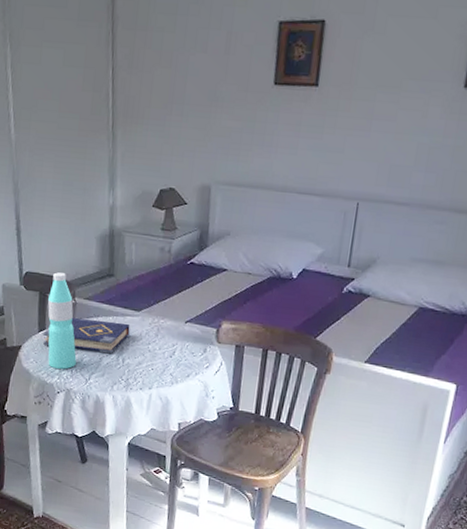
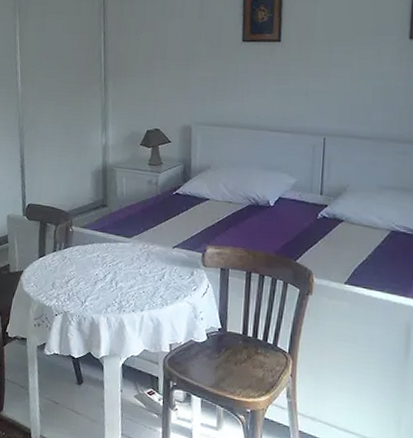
book: present [43,318,130,354] -> none [43,245,123,278]
water bottle: present [48,272,77,369] -> none [47,204,73,293]

